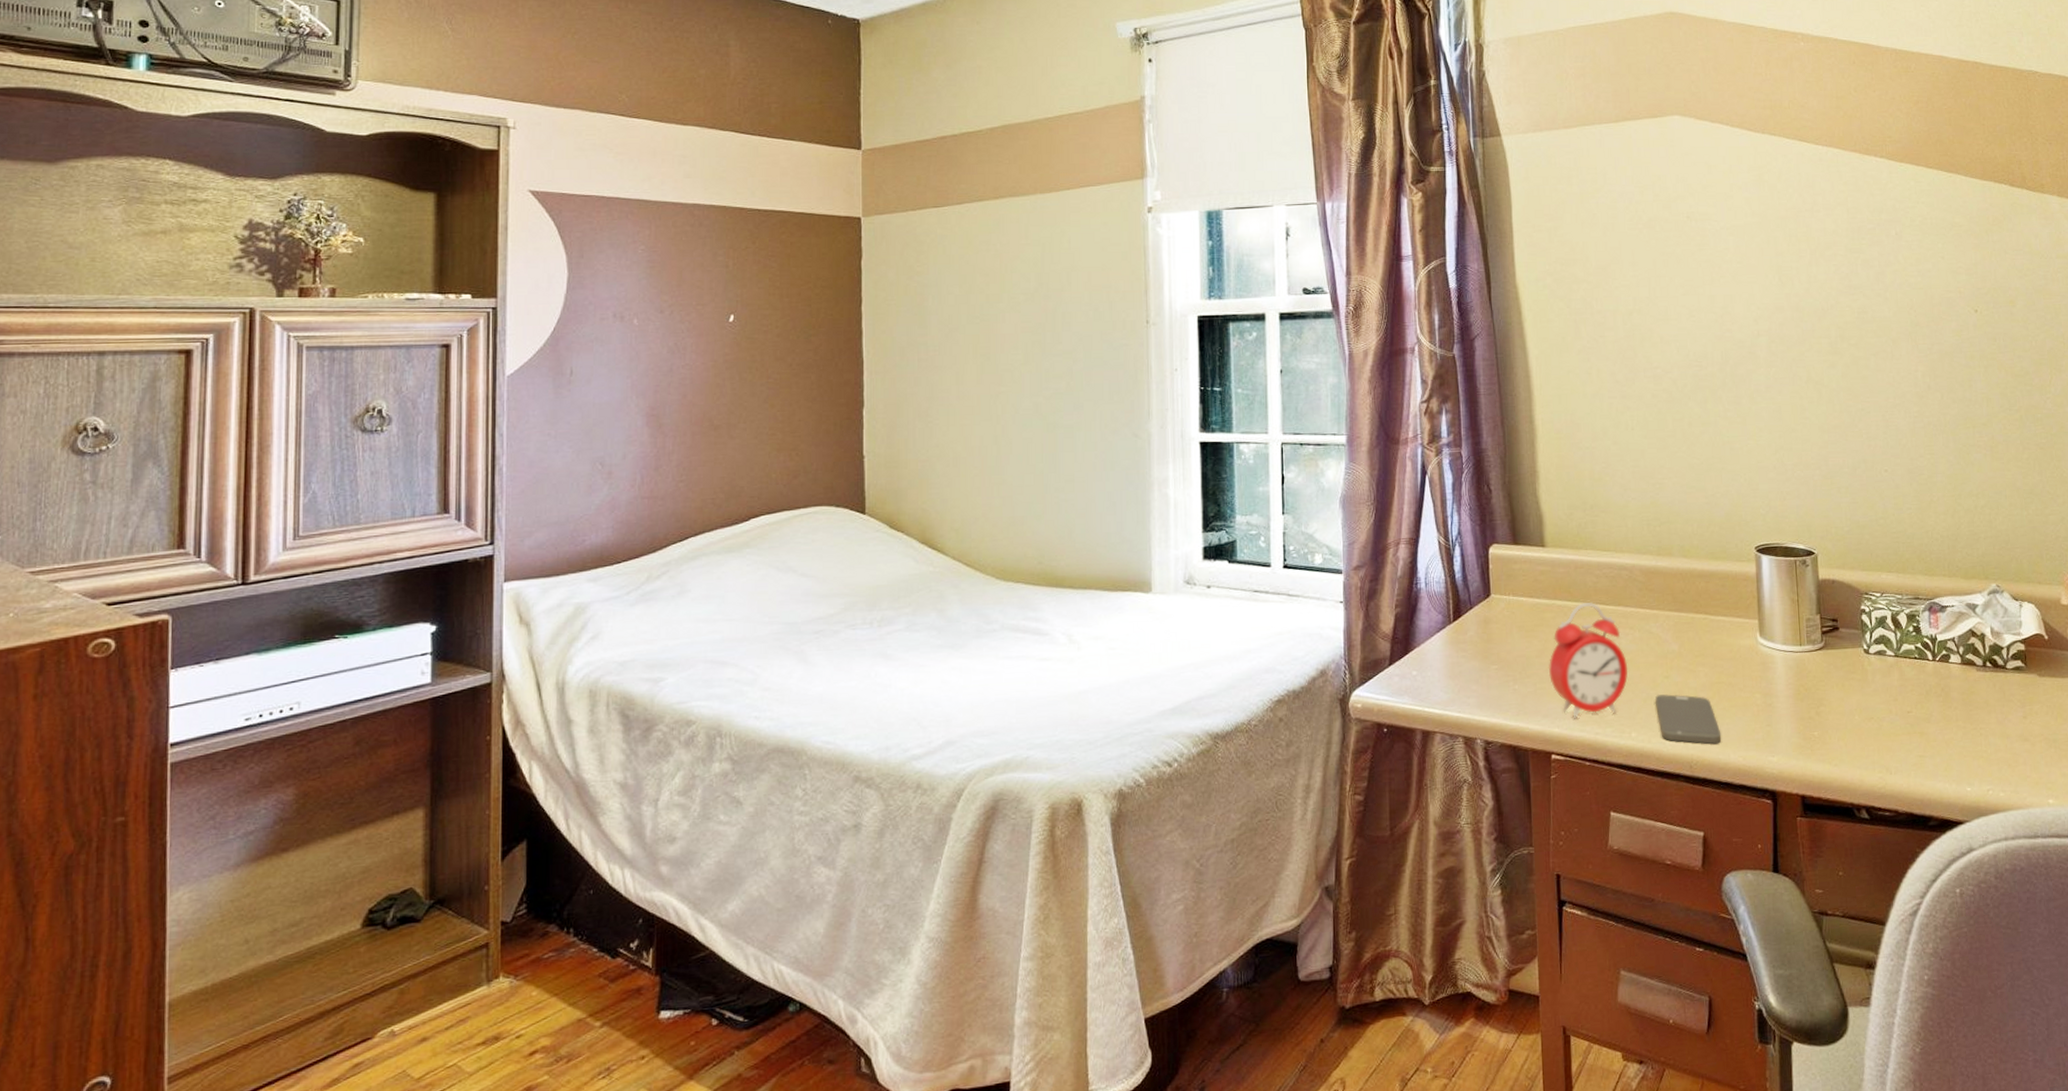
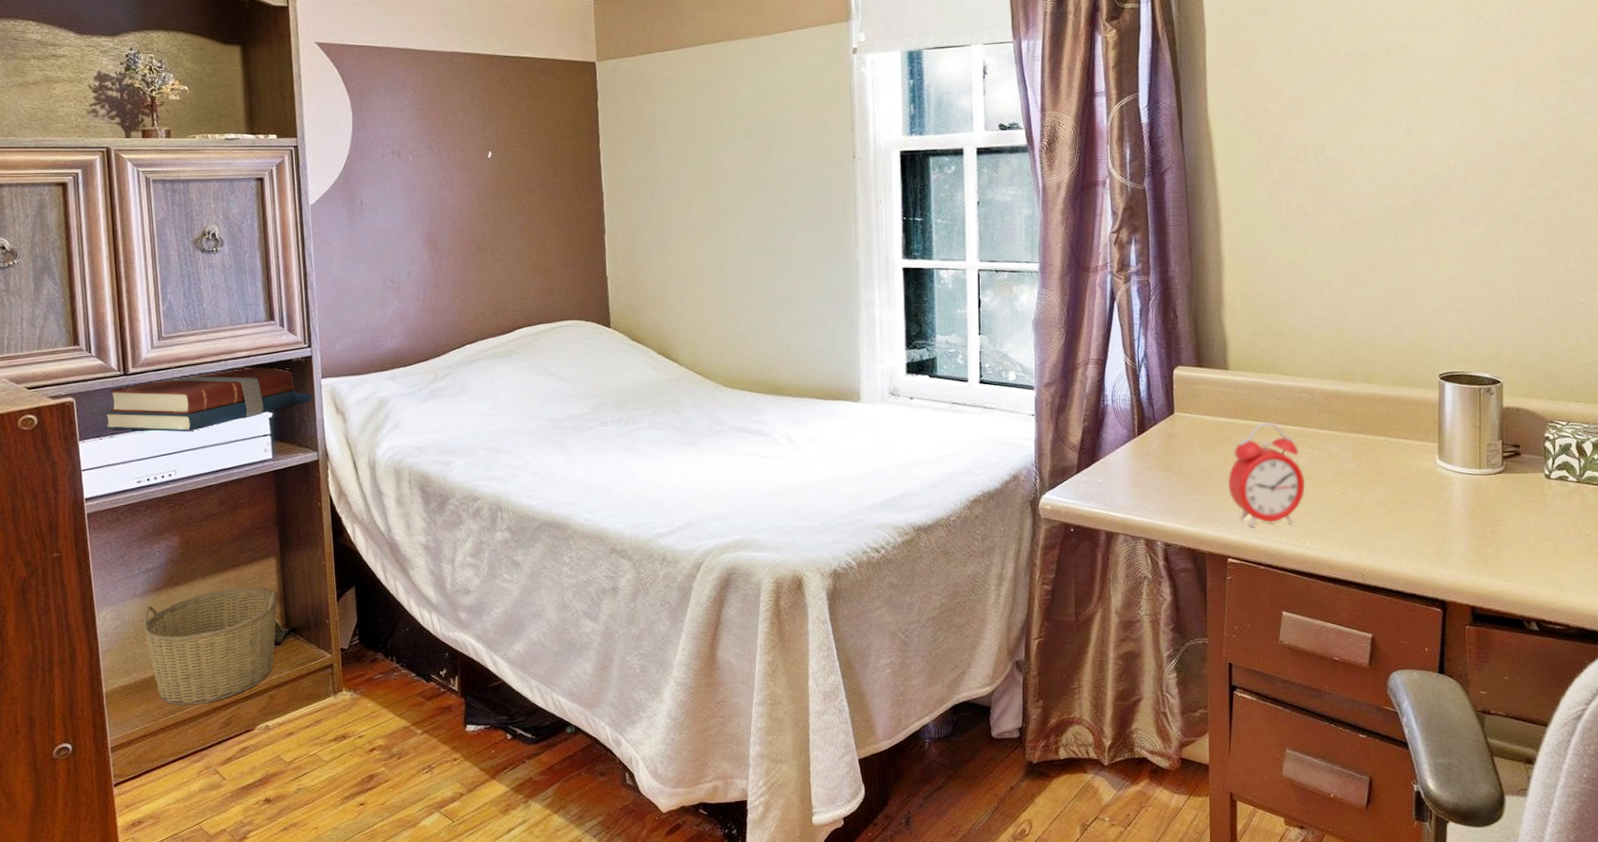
books: none [207,570,489,654] -> present [103,367,312,432]
basket: none [232,848,423,1013] -> present [142,587,279,706]
smartphone: present [1654,694,1722,744] -> none [1330,509,1395,555]

